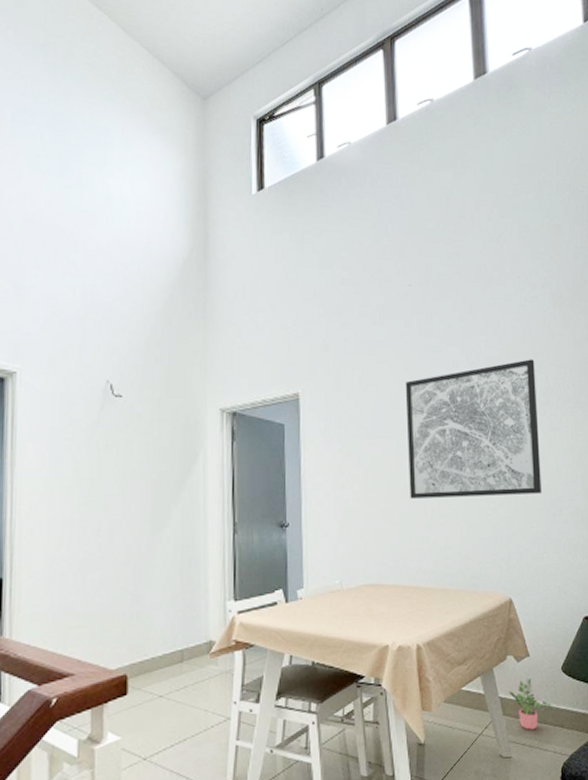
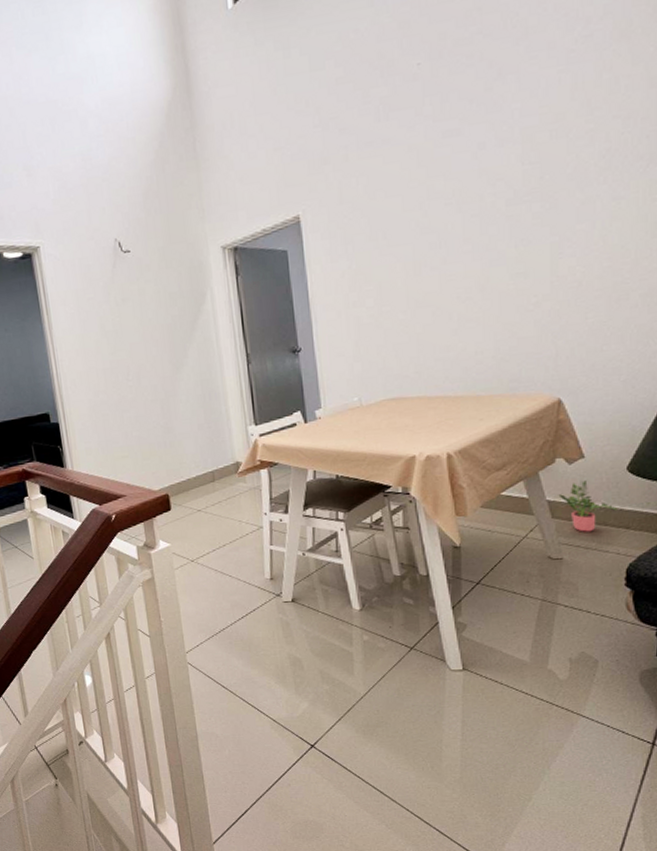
wall art: present [405,359,542,500] -> none [419,117,601,307]

